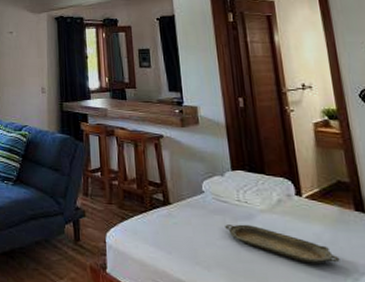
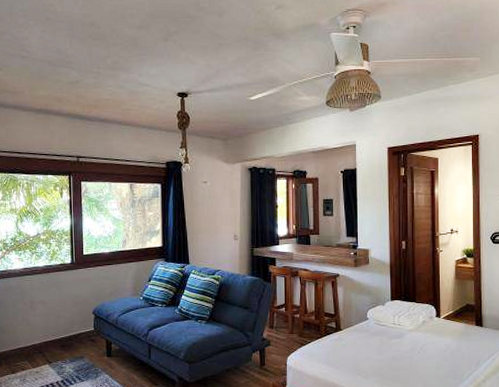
serving tray: present [225,224,340,265] -> none [382,342,461,367]

